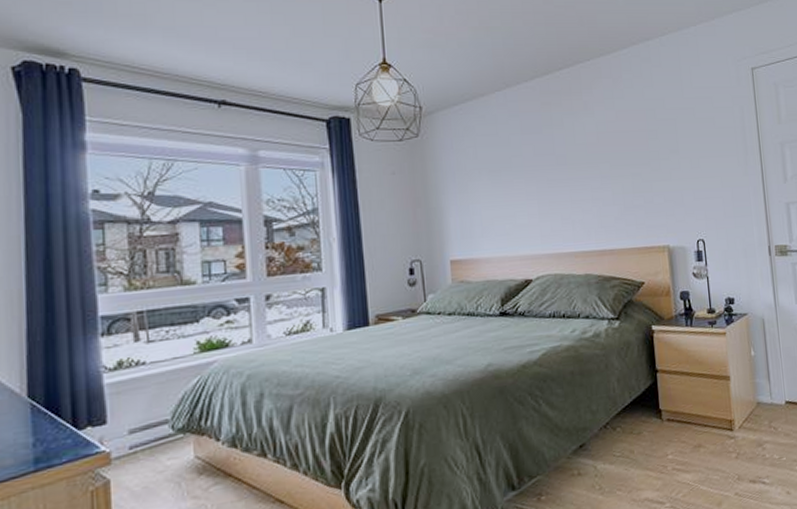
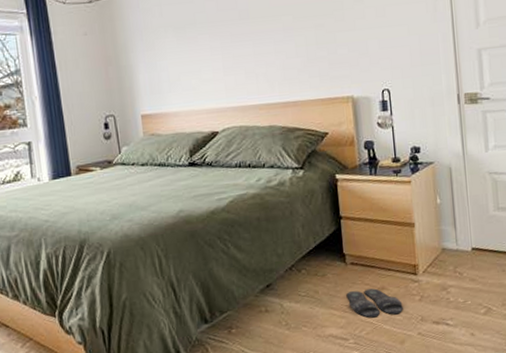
slippers: none [662,446,720,479] -> present [346,288,403,318]

